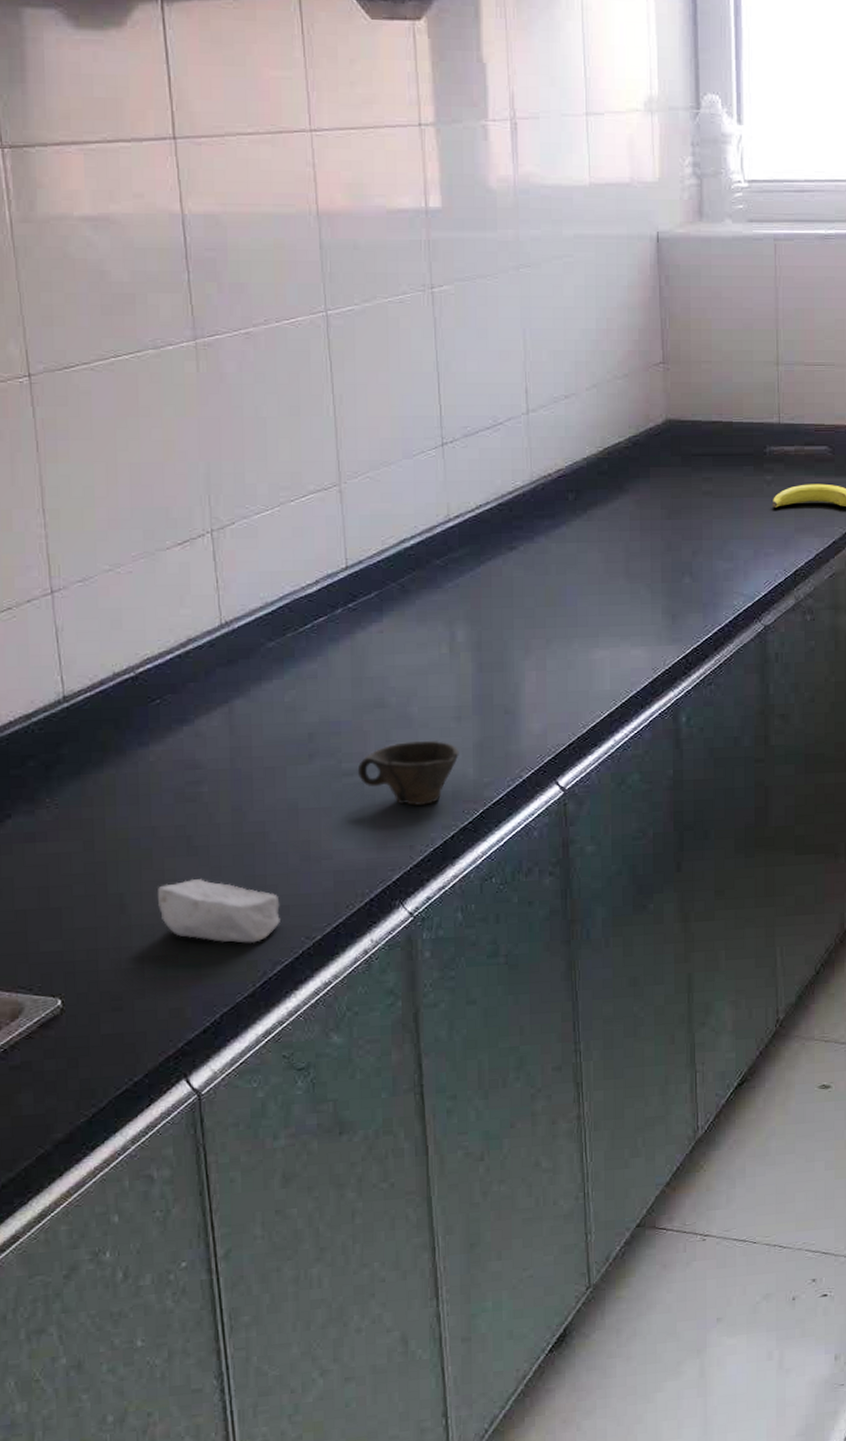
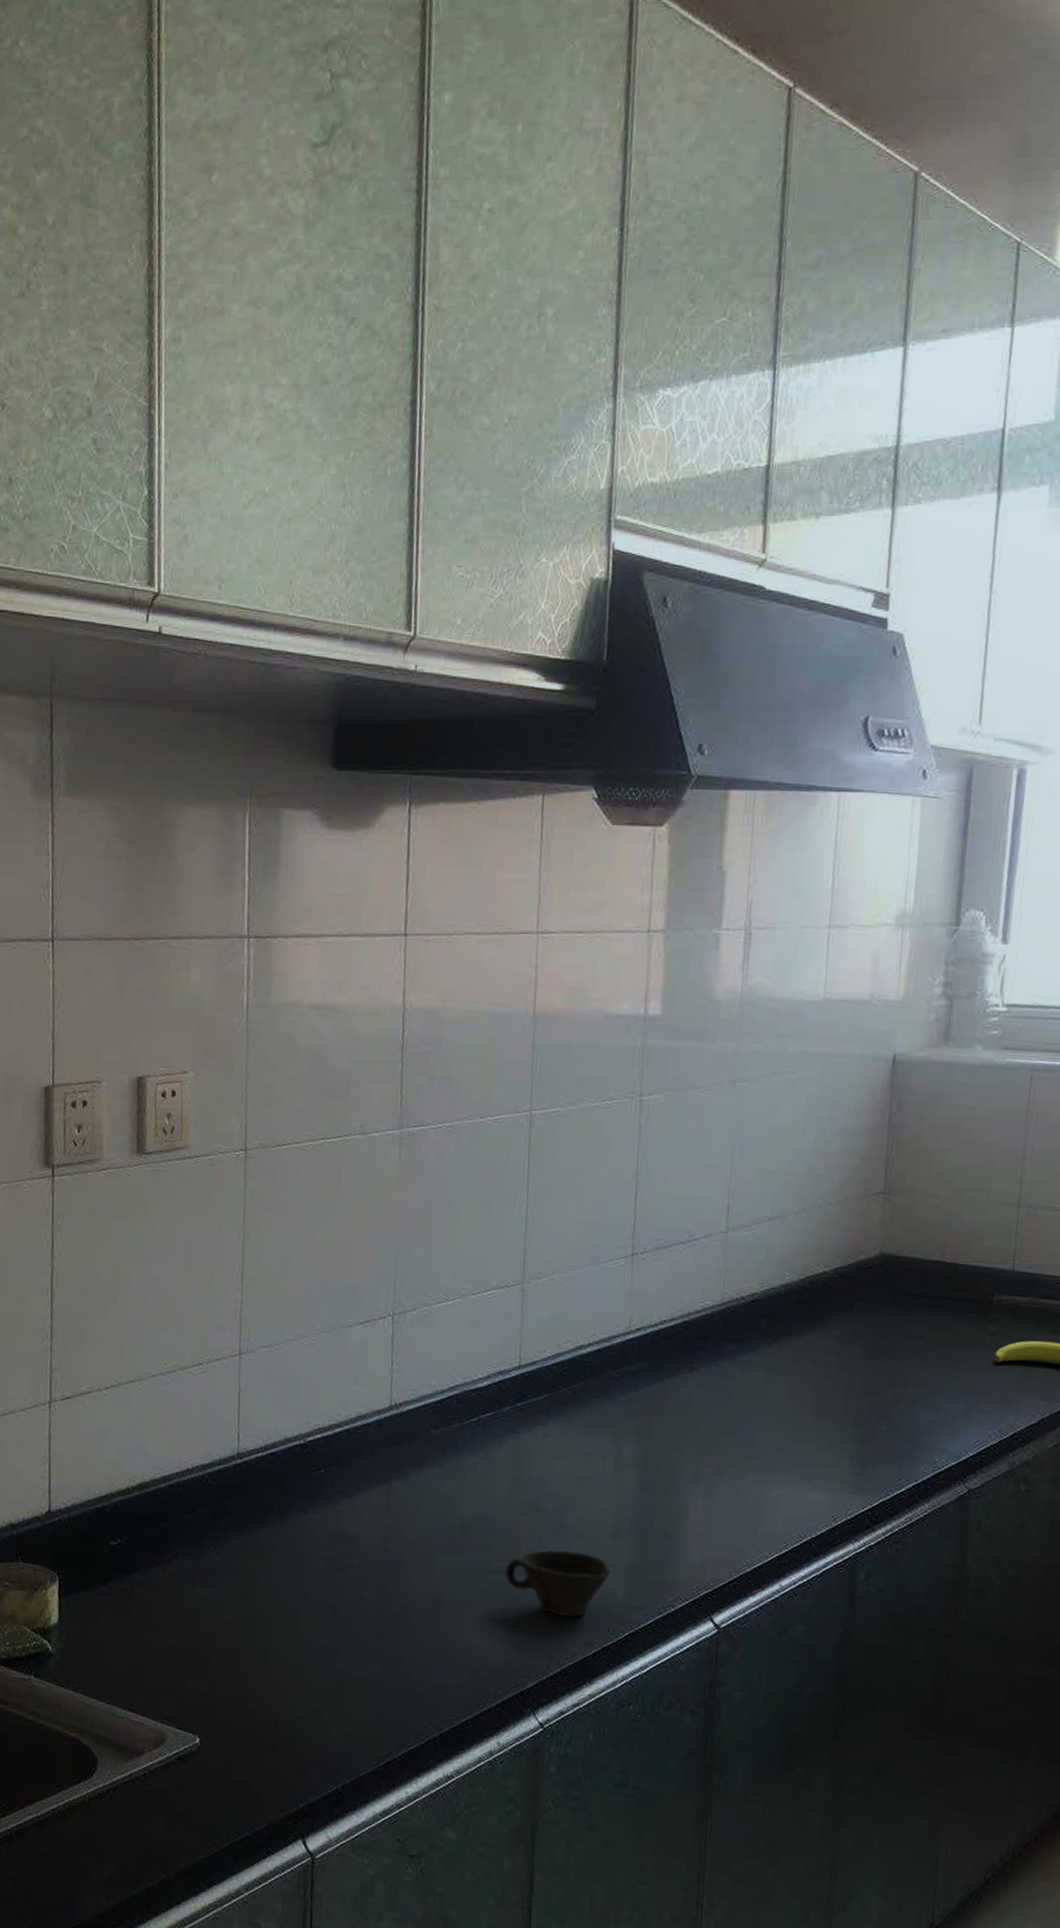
soap bar: present [157,878,280,943] -> none [298,1647,413,1722]

